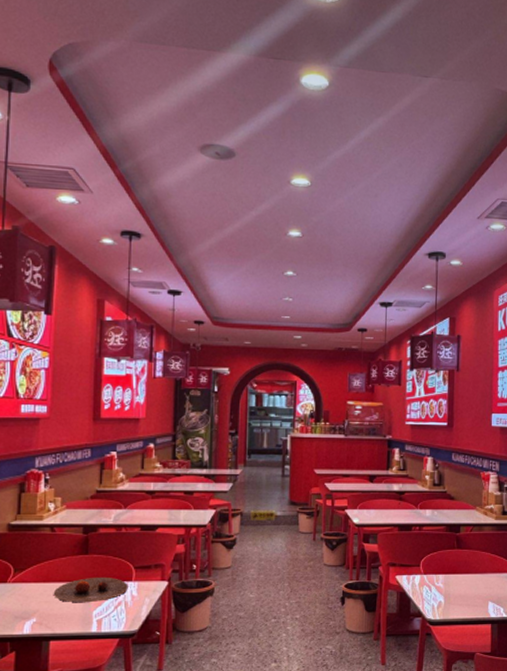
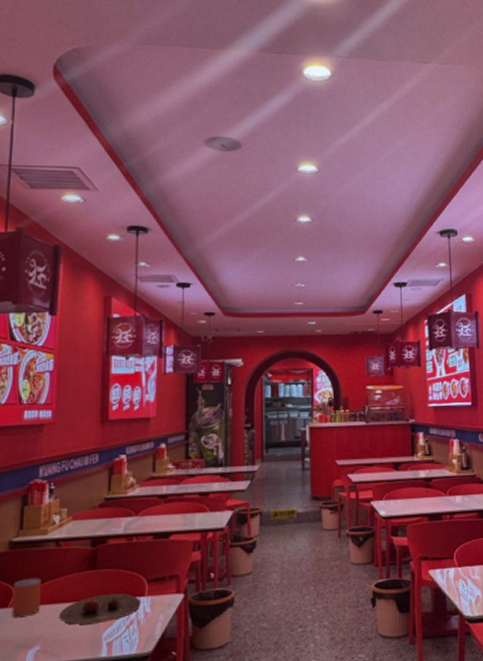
beverage can: none [10,558,38,593] -> present [11,577,42,618]

